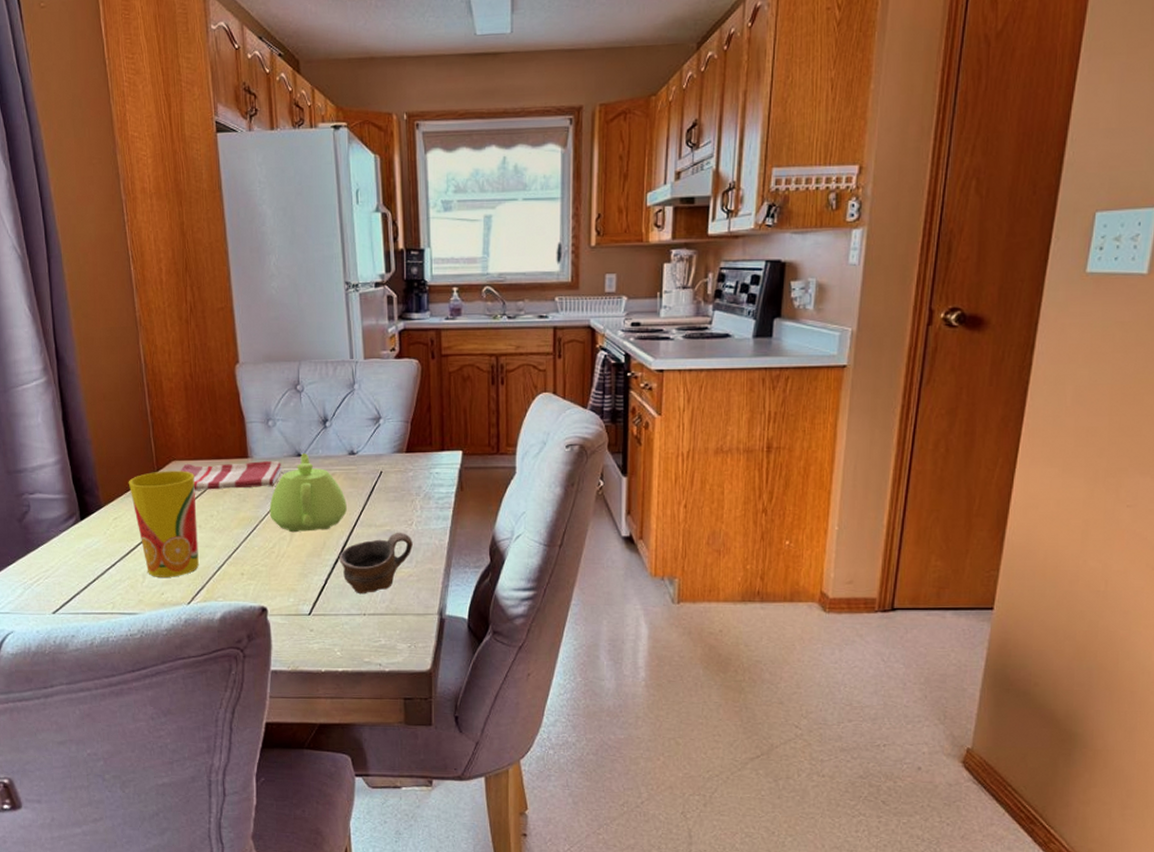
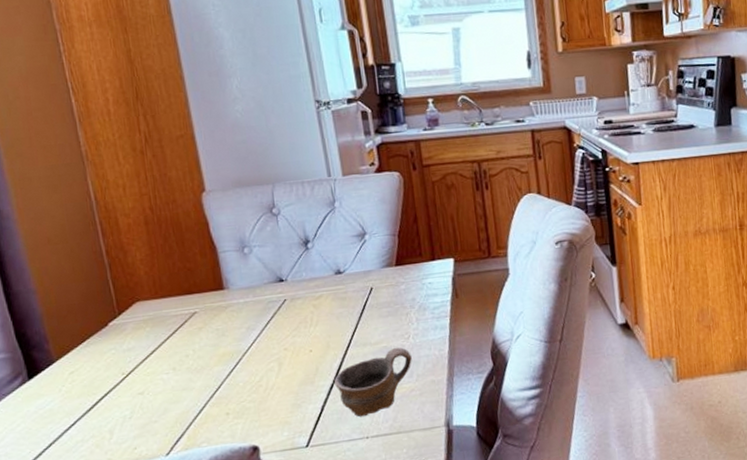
cup: present [128,471,199,577] -> none [84,311,176,431]
dish towel: present [180,461,283,490] -> none [146,289,264,331]
teapot: present [269,453,348,533] -> none [252,278,339,363]

